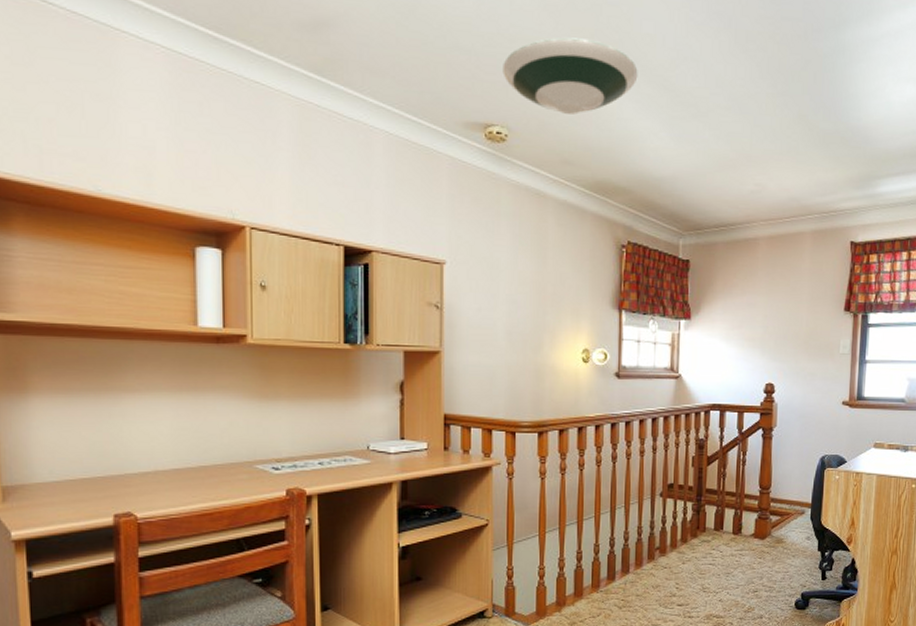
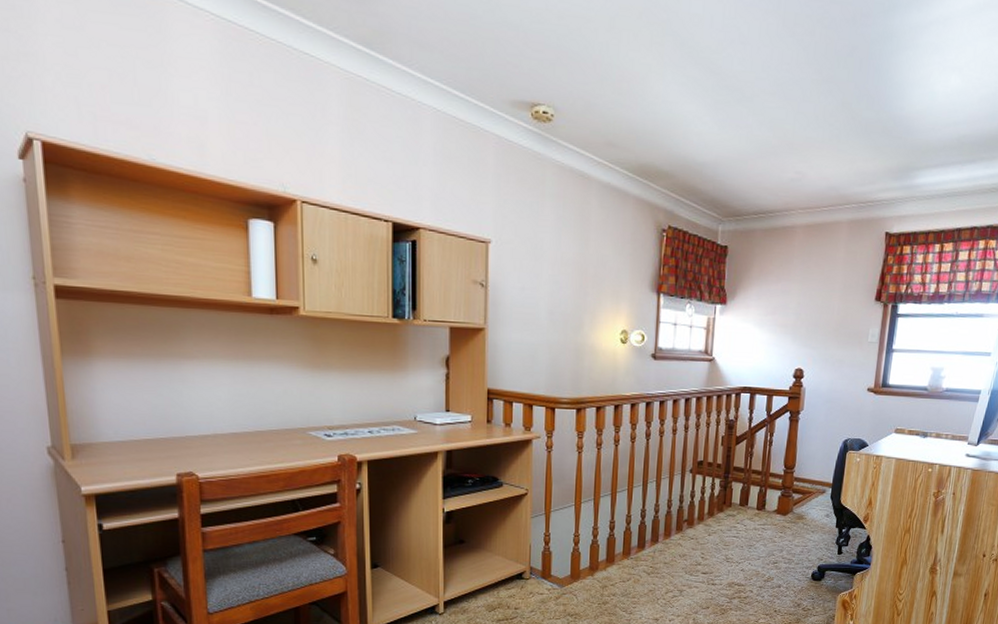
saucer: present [503,37,638,115] -> none [550,15,685,96]

